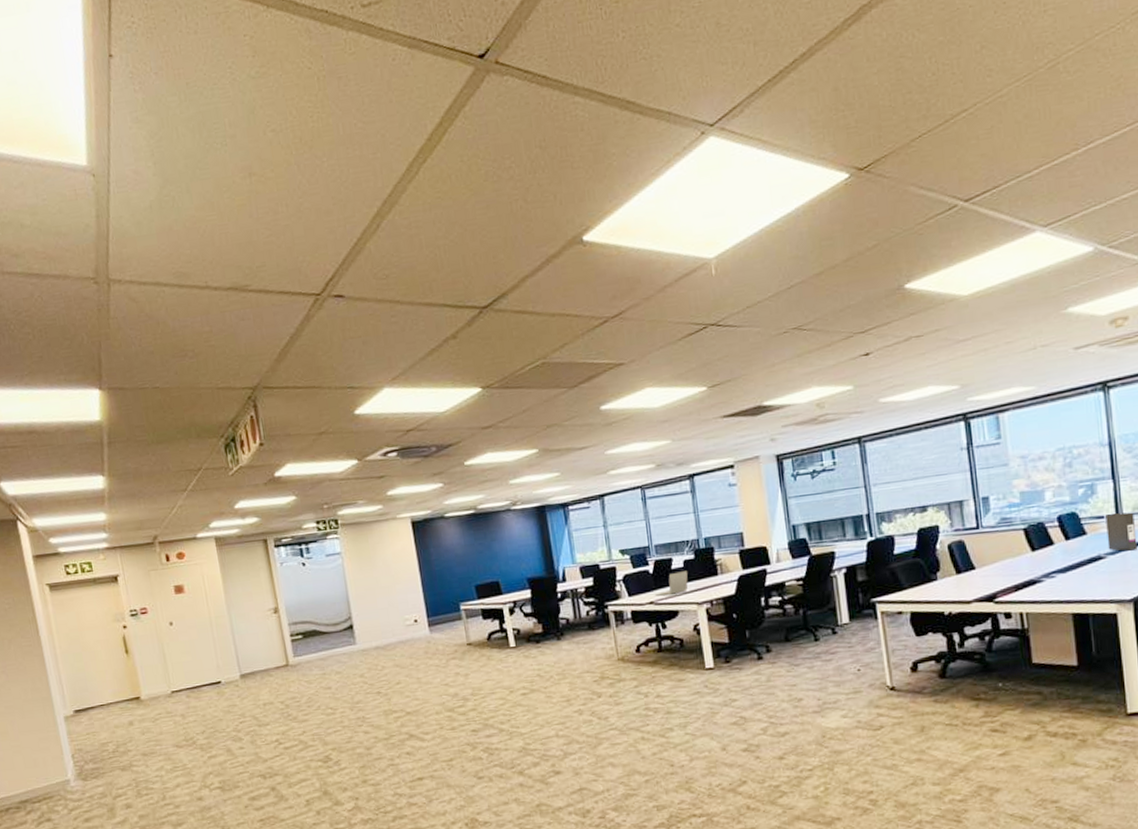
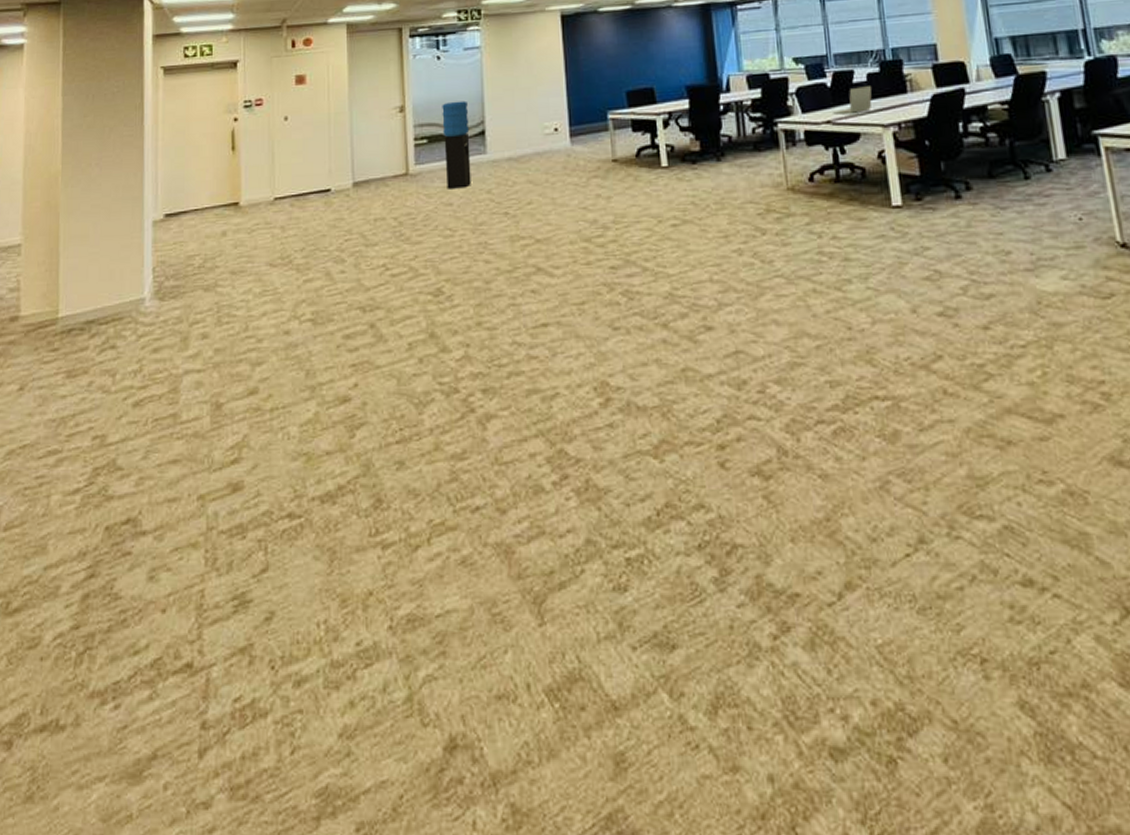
water cooler: none [312,600,346,676] -> present [442,100,471,189]

